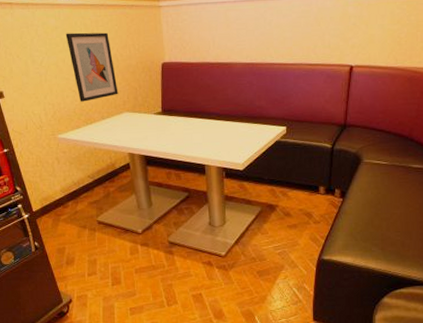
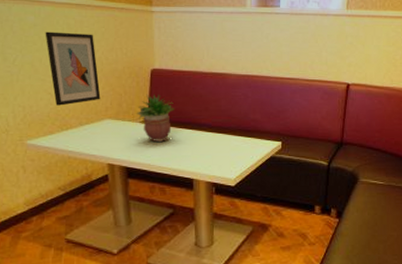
potted plant: none [151,86,185,132] -> present [137,94,175,143]

